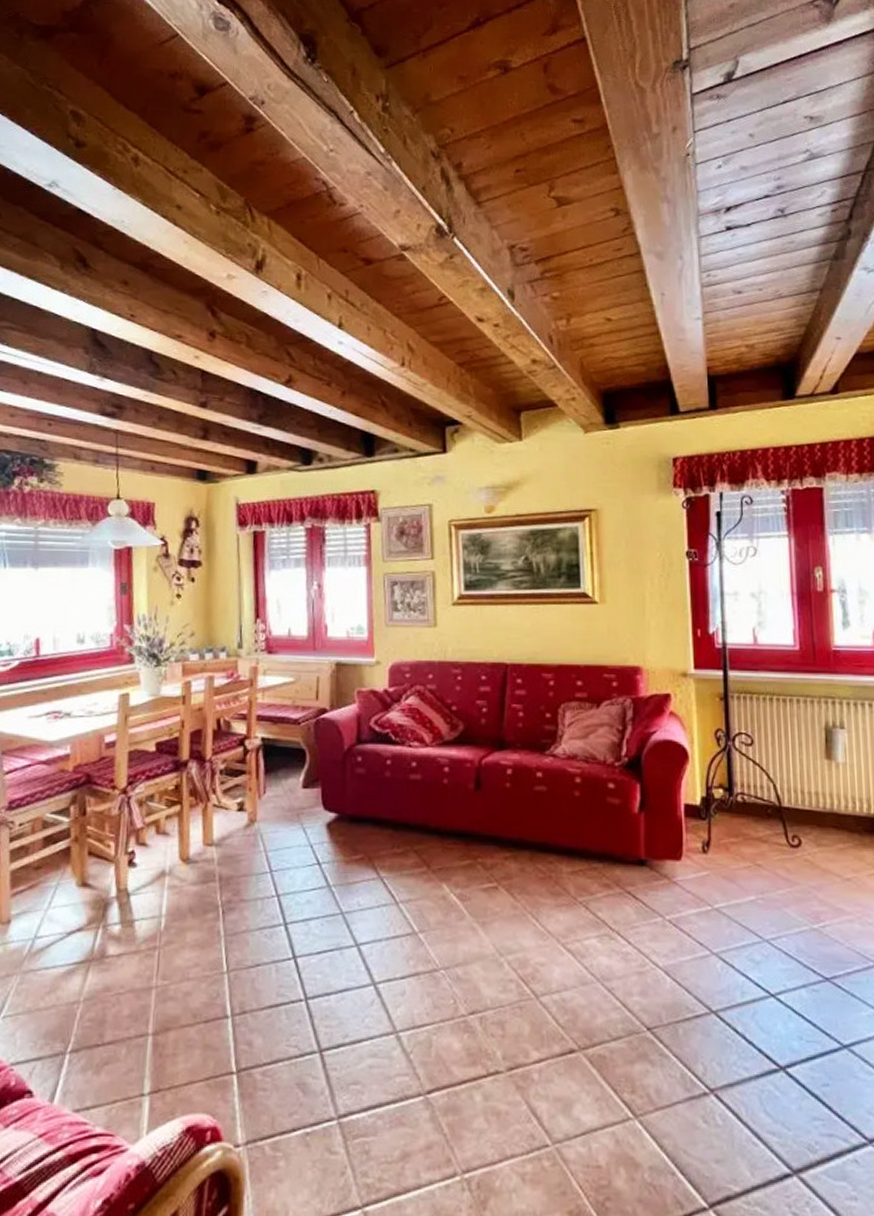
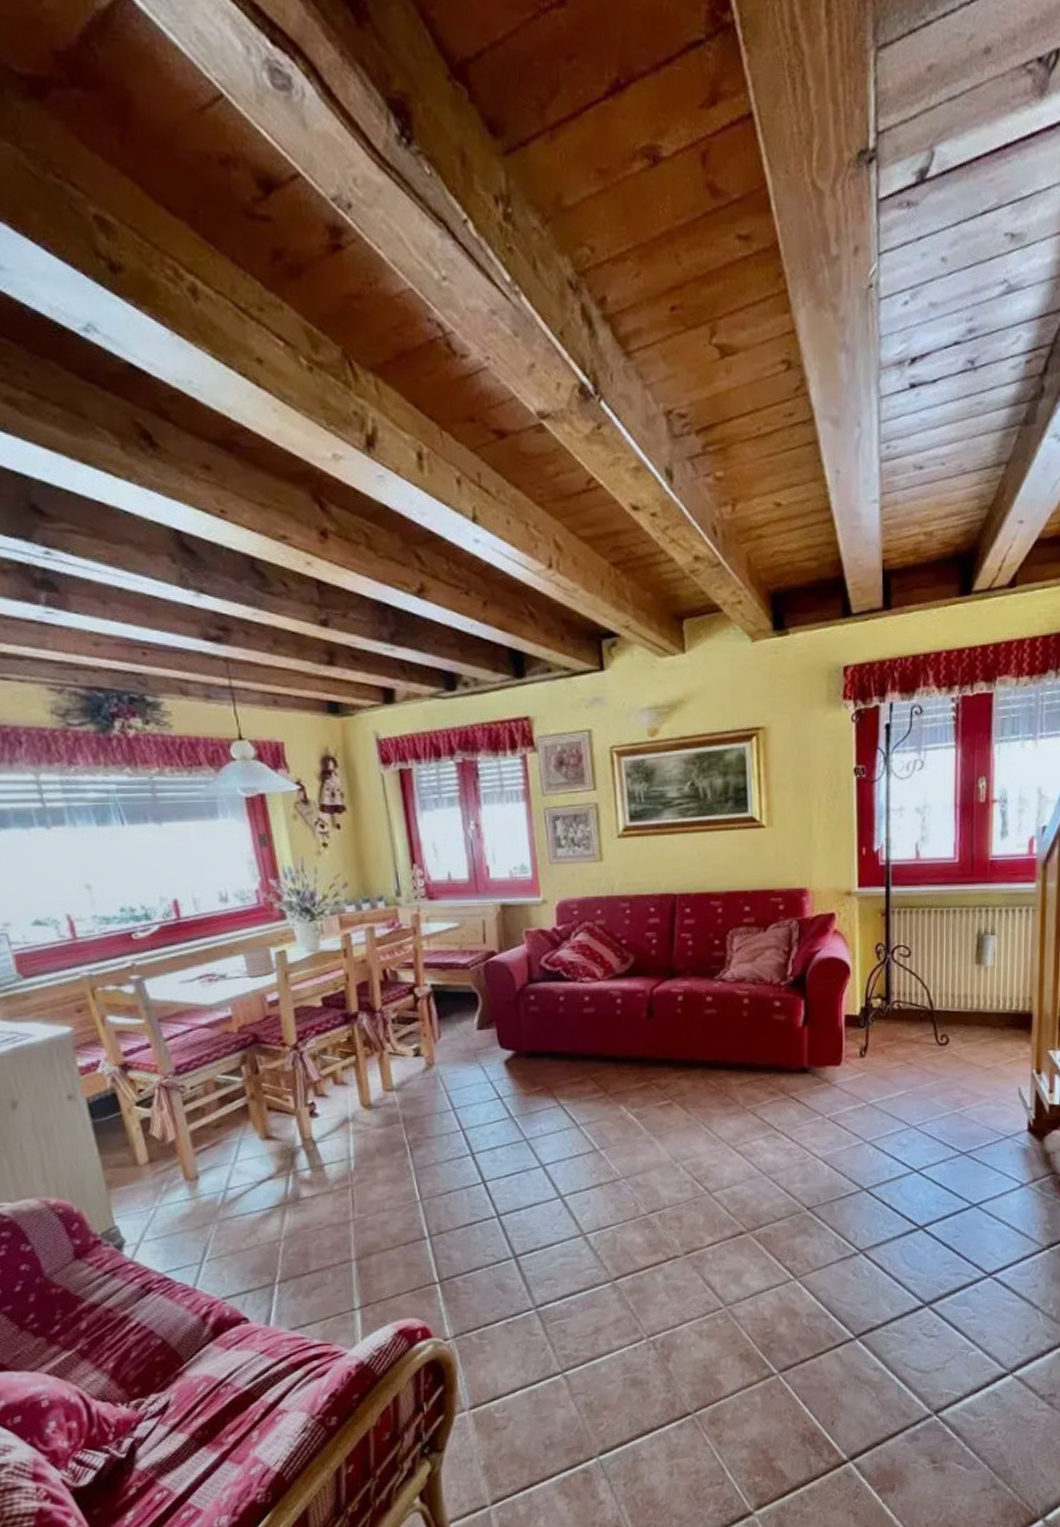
mug: none [89,688,117,718] -> present [243,946,275,978]

